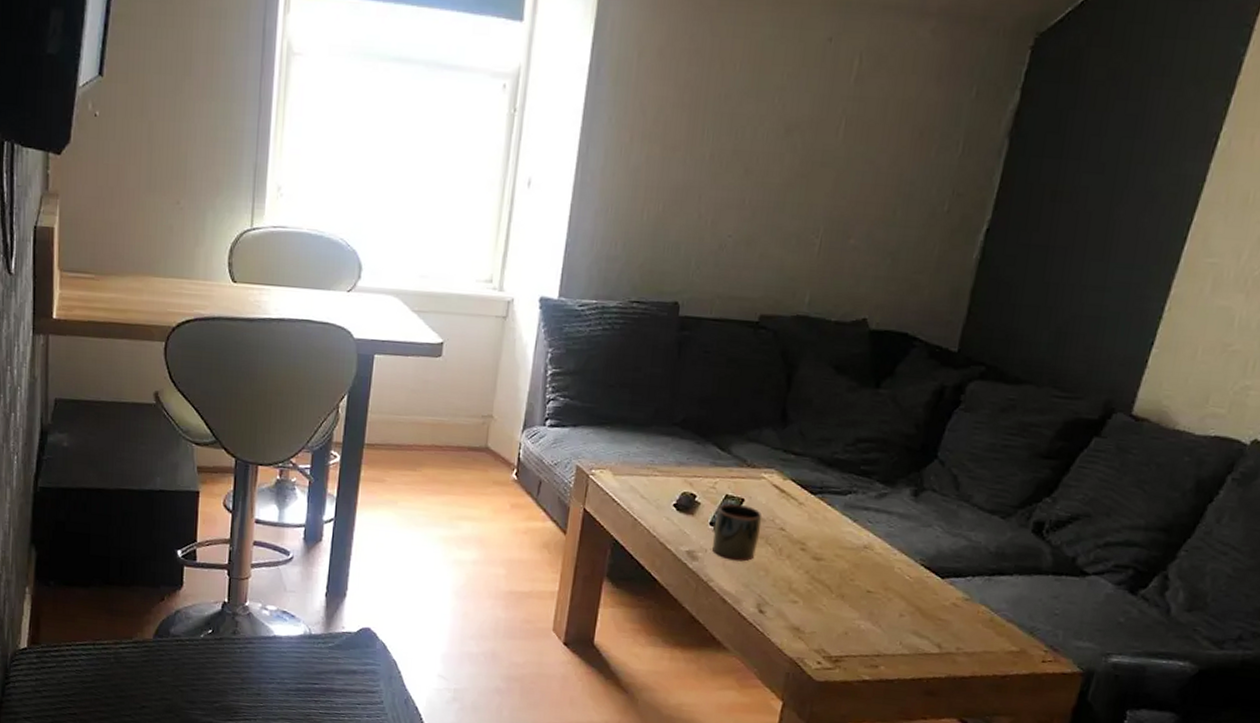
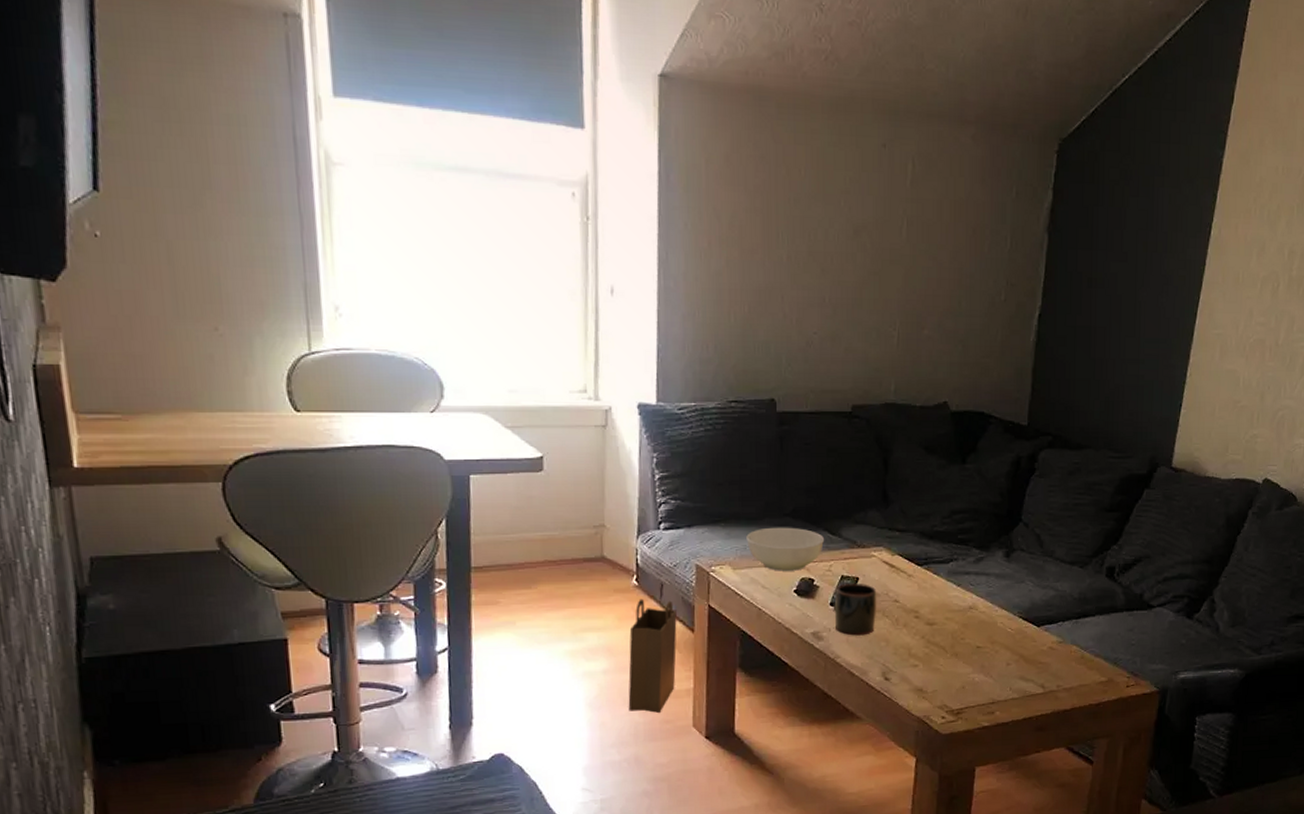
shopping bag: none [492,493,551,611] -> present [628,599,677,713]
bowl: none [631,435,713,484] -> present [746,527,825,571]

